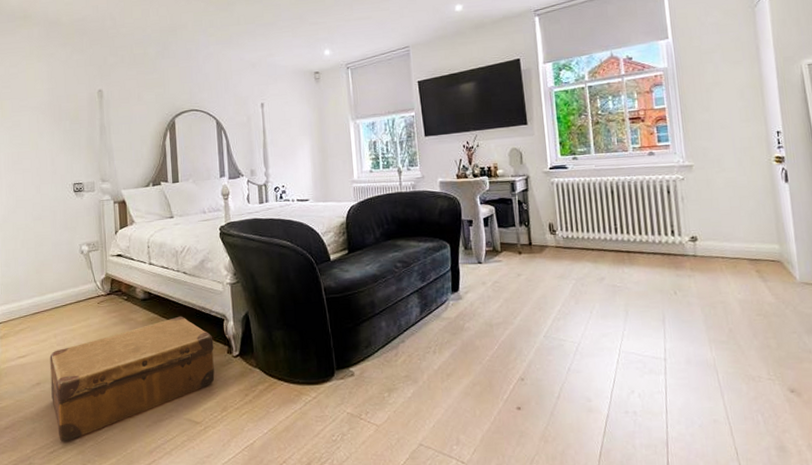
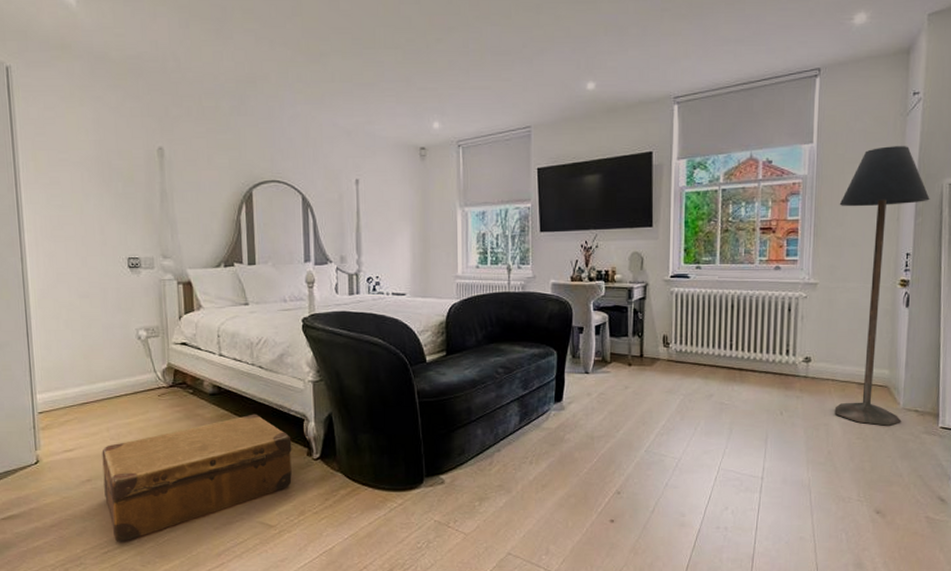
floor lamp: none [702,34,801,302] -> present [834,146,930,427]

